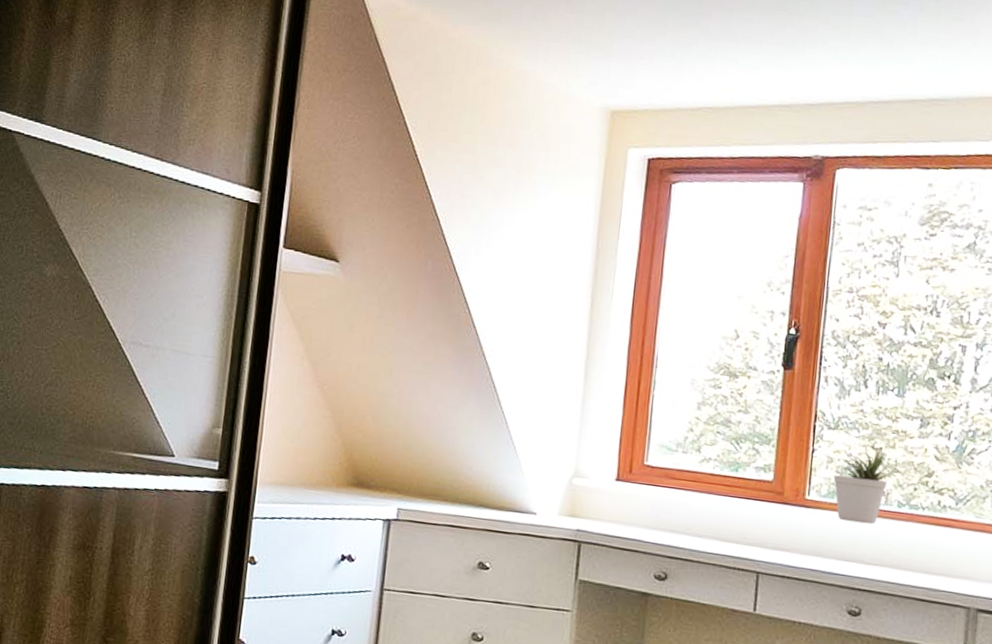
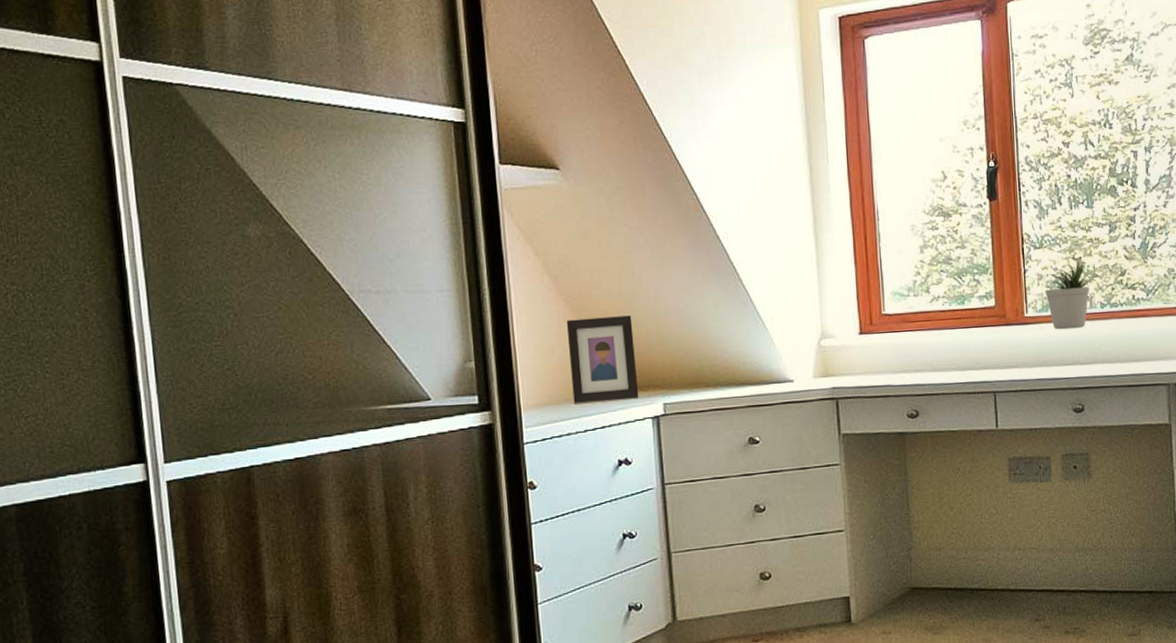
picture frame: none [309,407,382,499] -> present [566,315,639,404]

